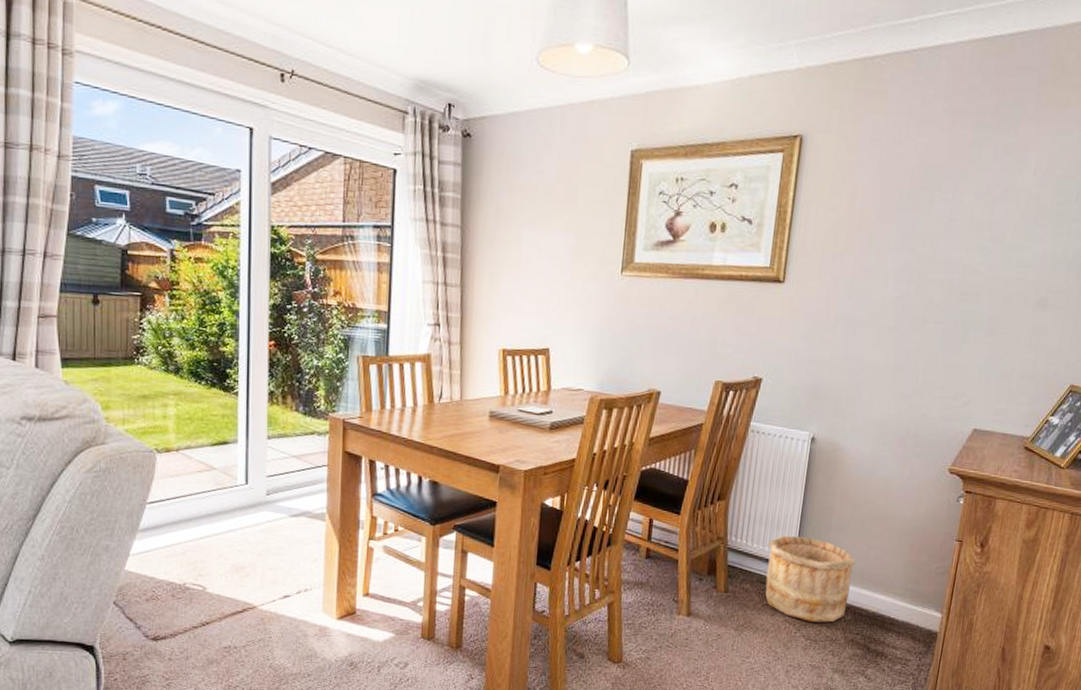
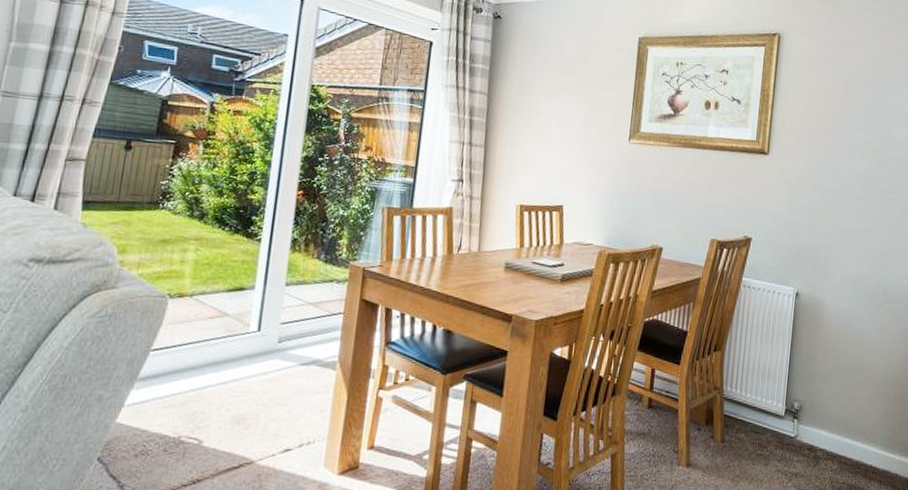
wooden bucket: present [765,535,856,623] -> none [758,385,839,472]

